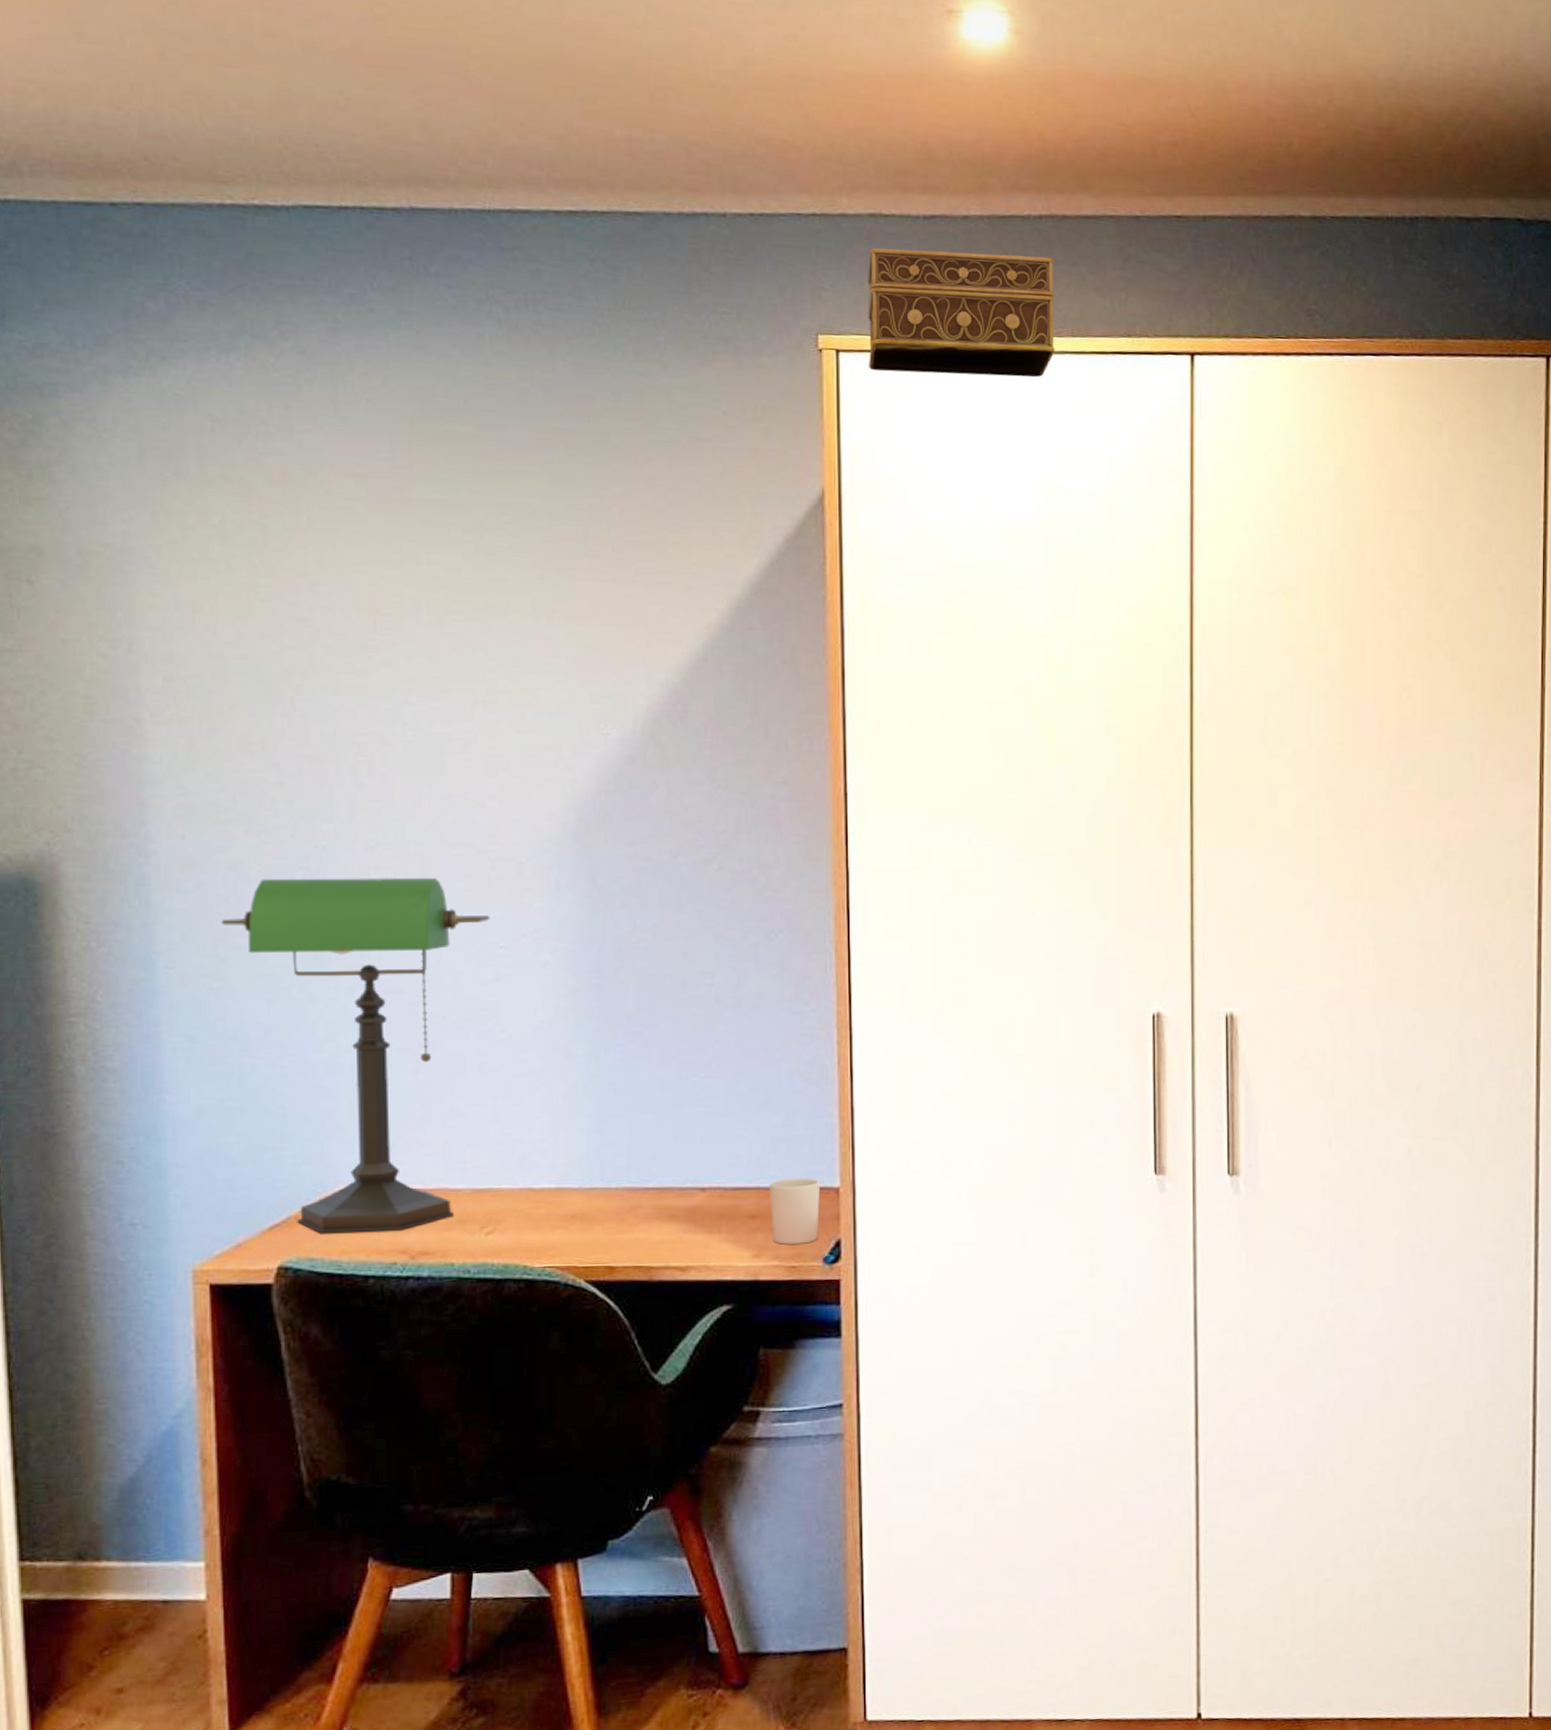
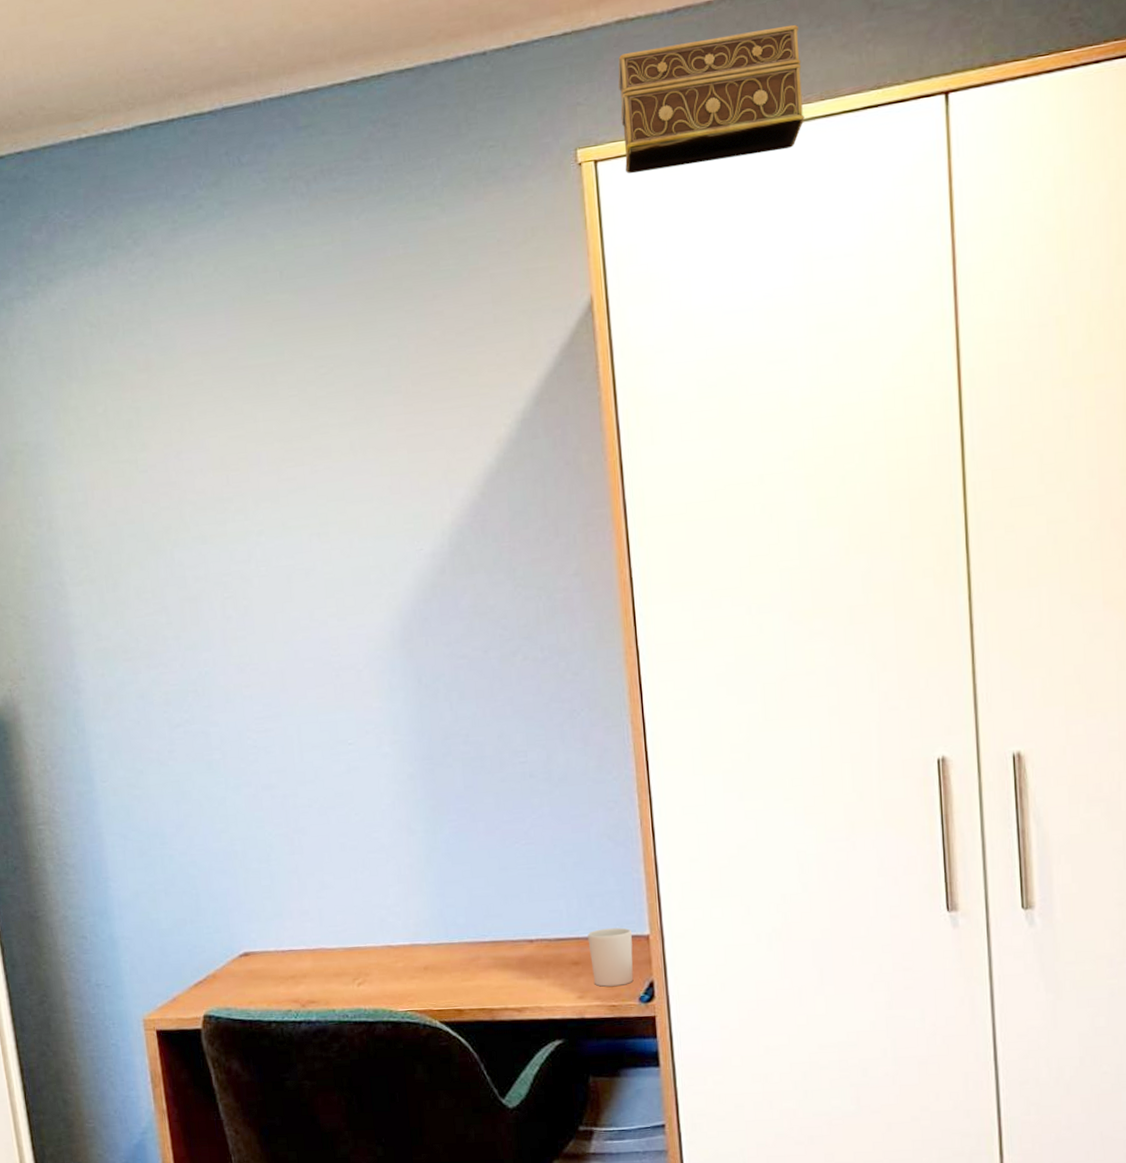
desk lamp: present [221,878,491,1236] -> none [136,690,339,990]

